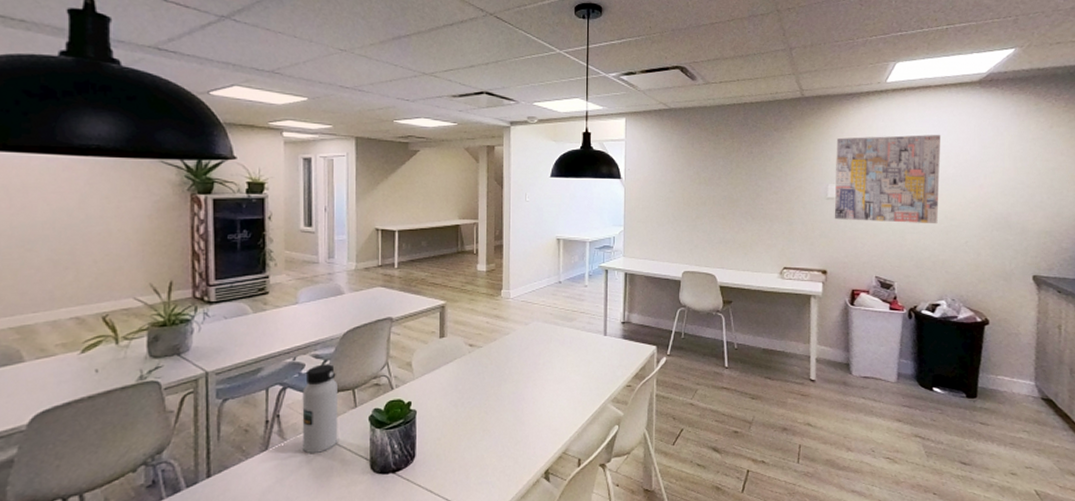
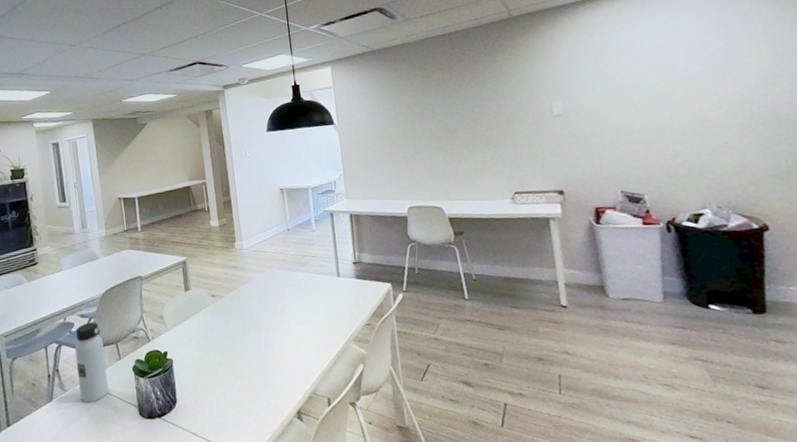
wall art: present [834,134,940,224] -> none [554,31,687,137]

